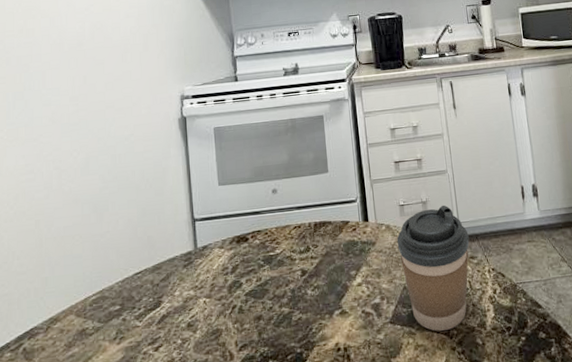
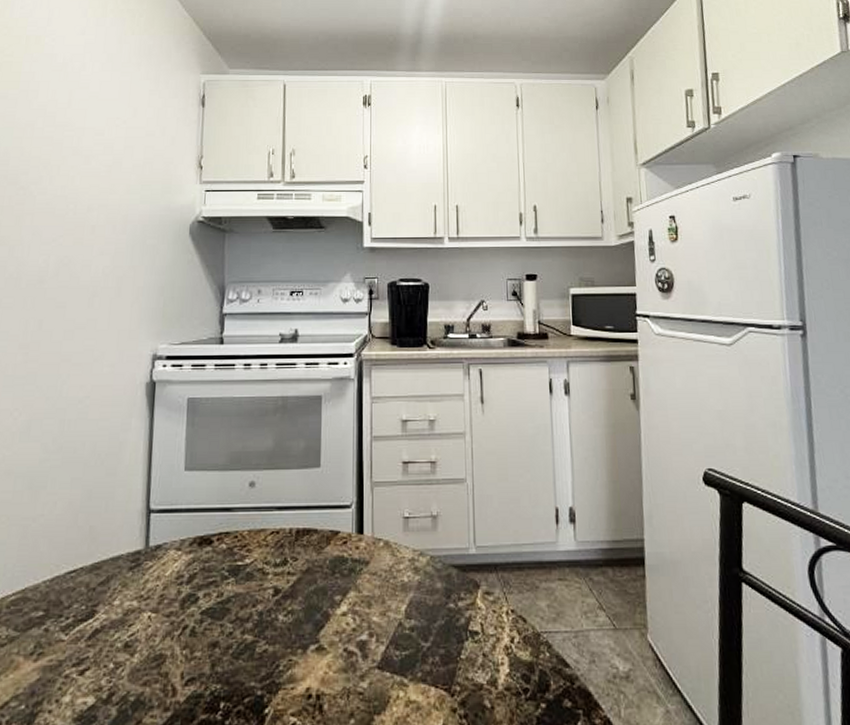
coffee cup: present [396,205,470,331] -> none [396,522,486,685]

